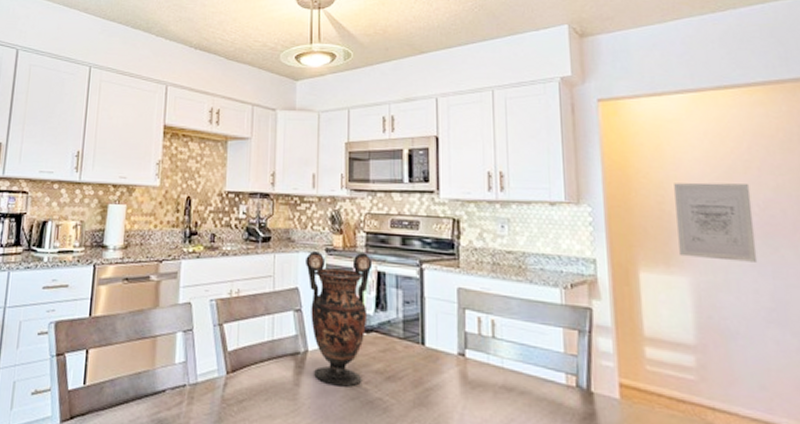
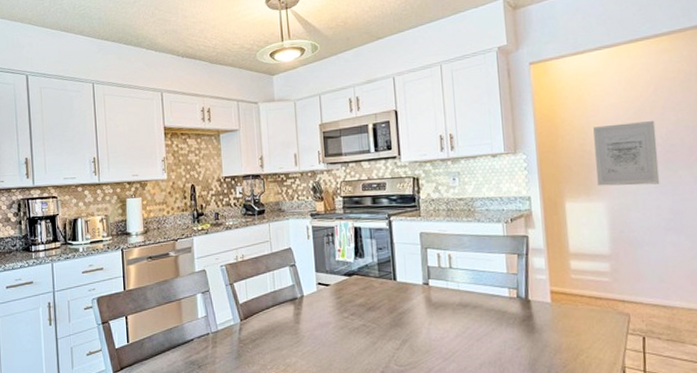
vase: present [306,251,373,387] -> none [295,214,350,320]

